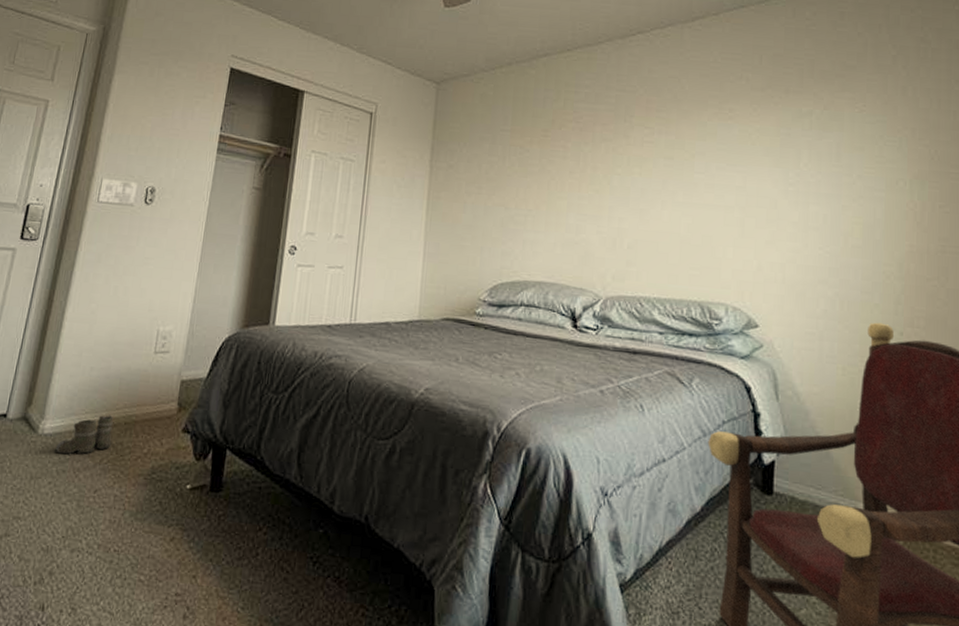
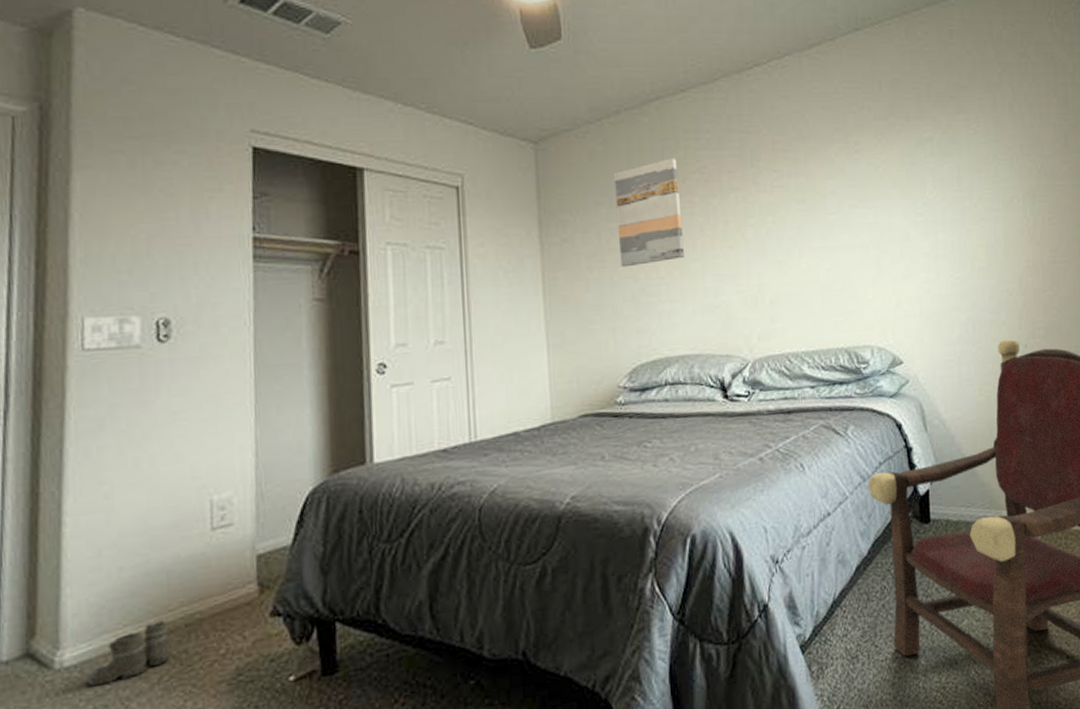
wall art: none [495,106,557,196] -> present [614,158,685,268]

